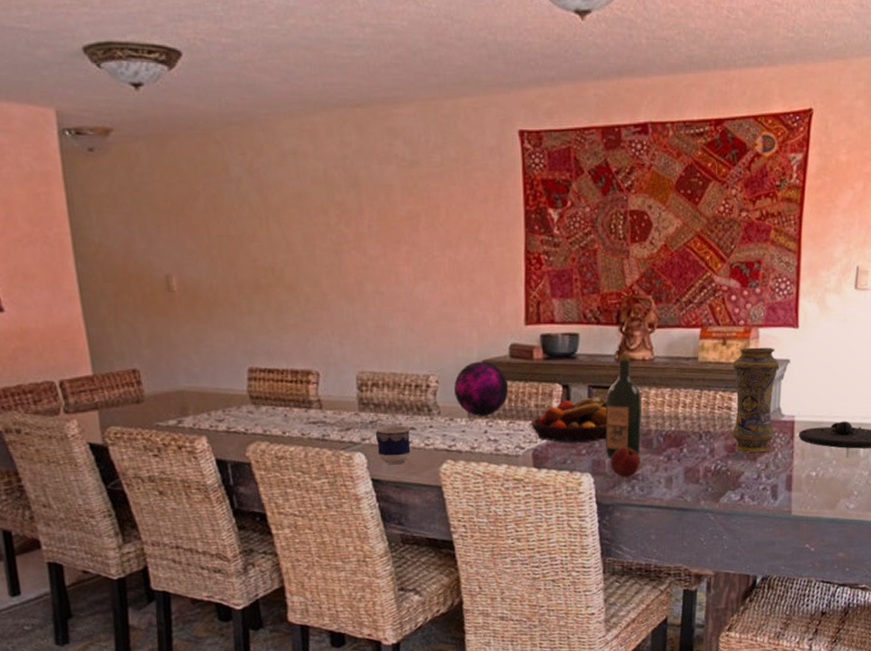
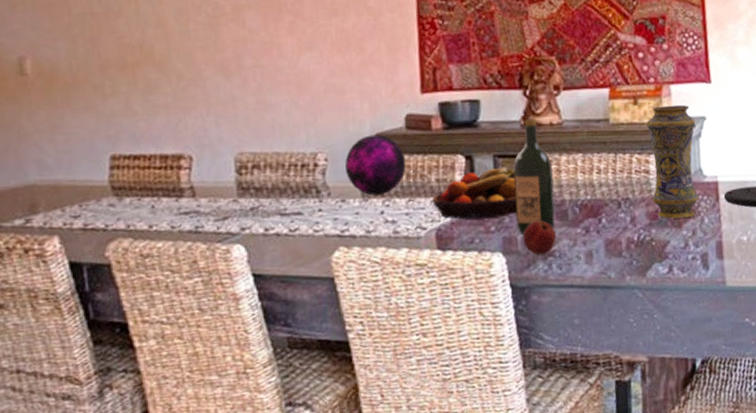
cup: present [376,425,411,465] -> none [257,210,298,257]

